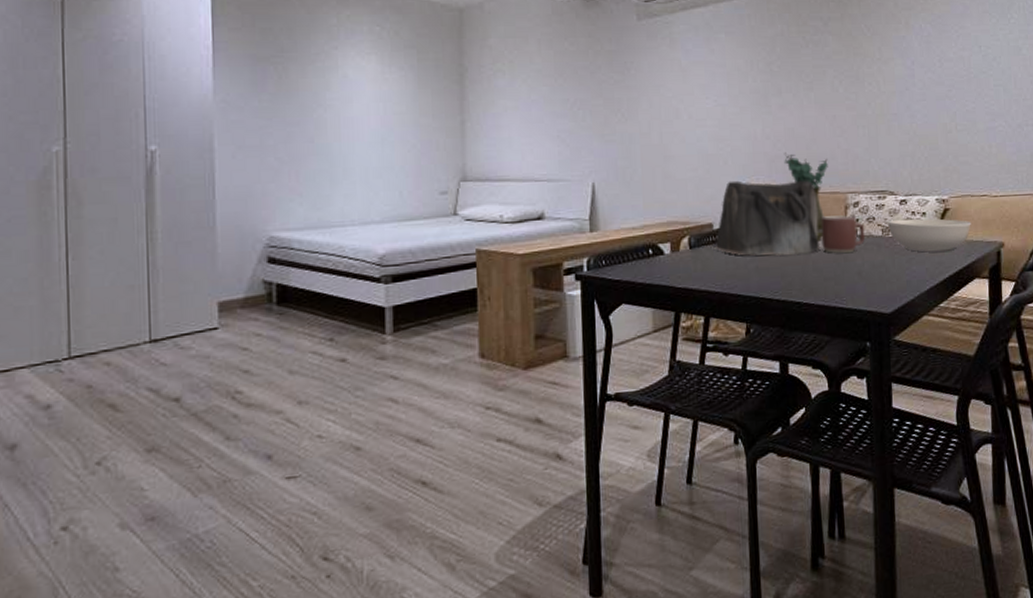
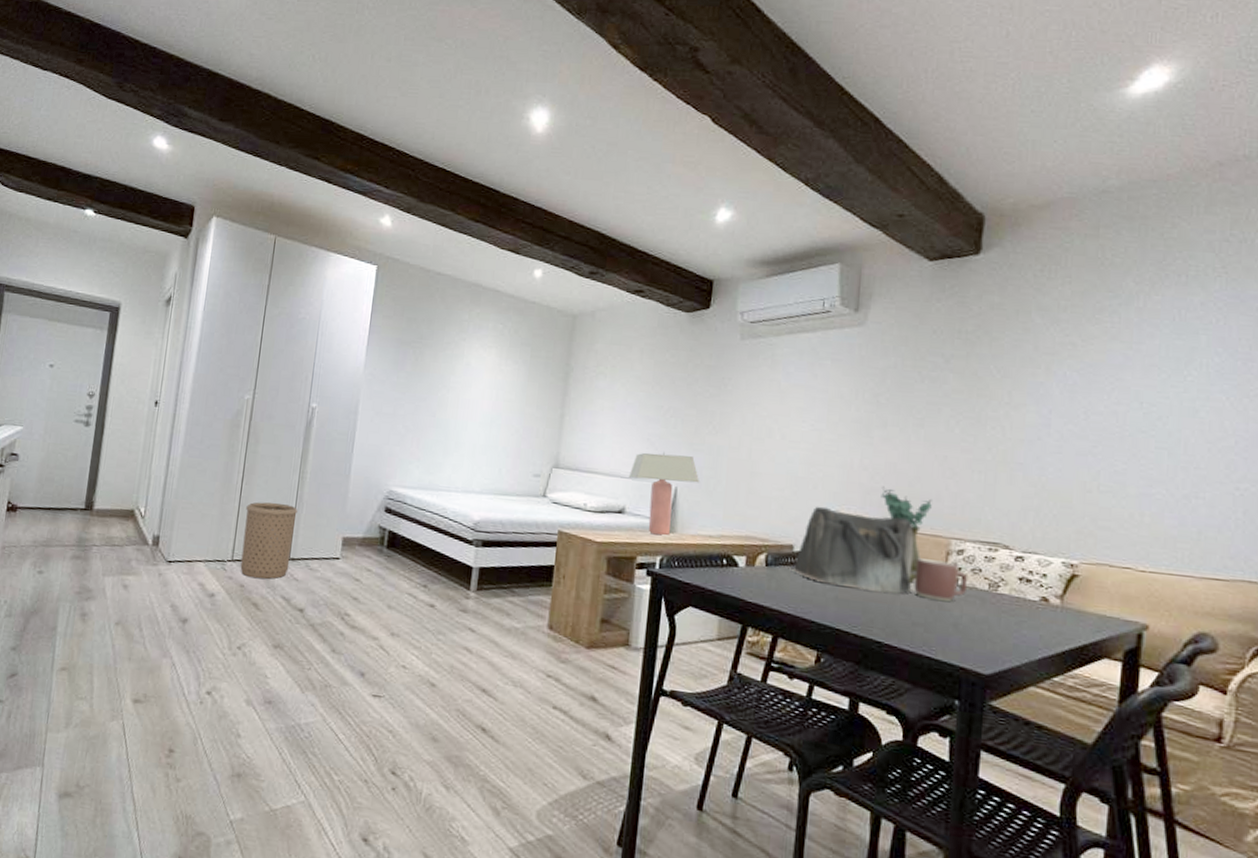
laundry basket: none [78,275,152,375] -> present [240,502,297,579]
table lamp: none [544,147,615,237] -> present [629,451,699,536]
bowl: present [887,218,971,253] -> none [996,575,1106,623]

